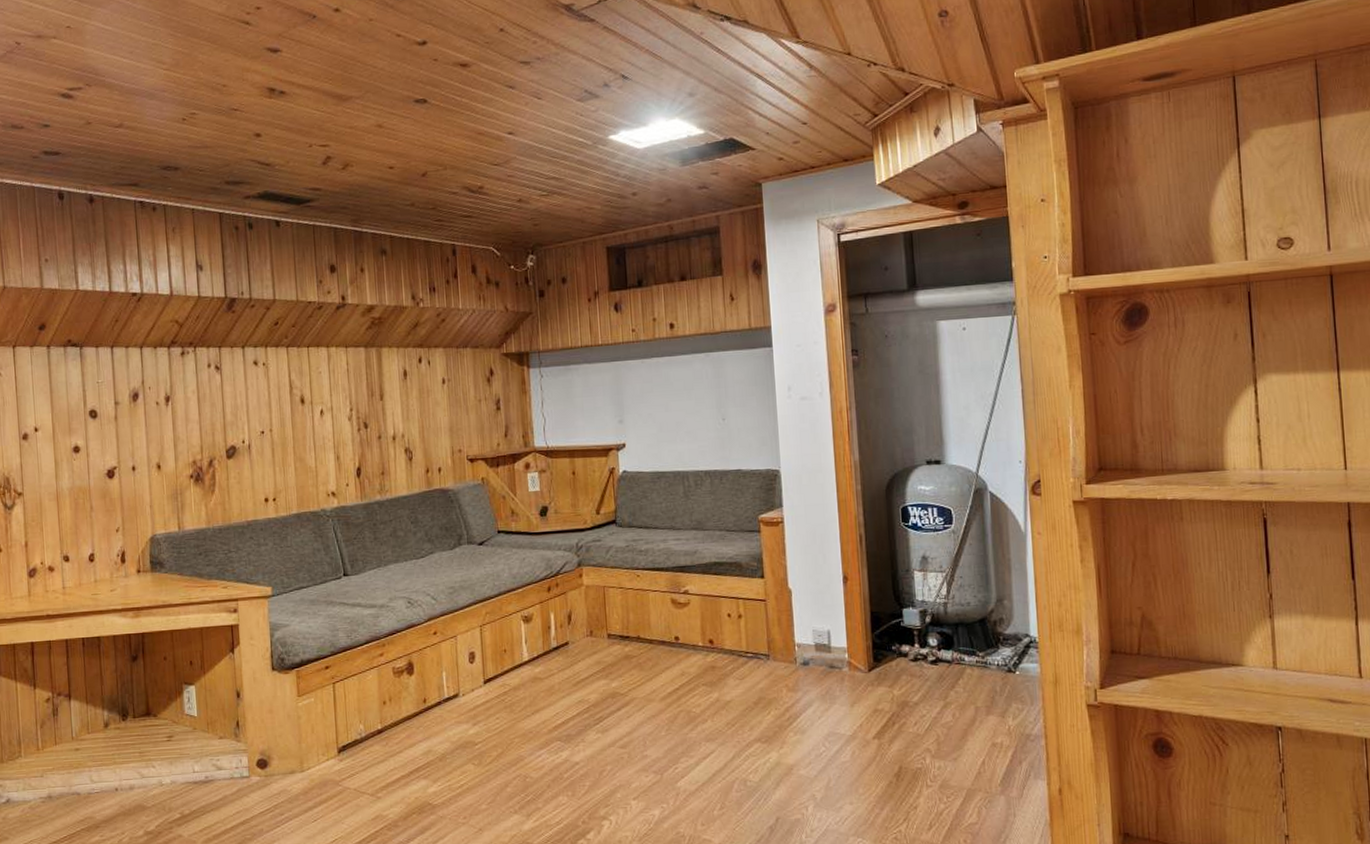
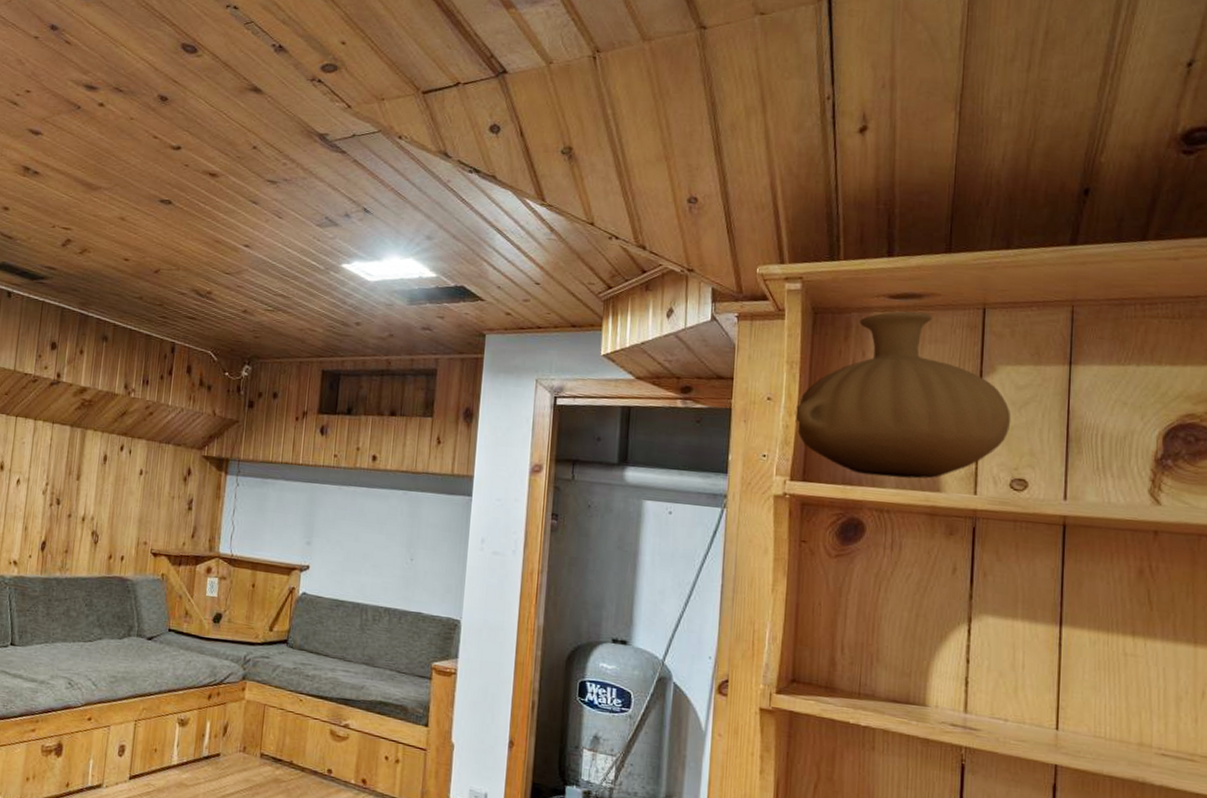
vase: none [1068,89,1272,259] -> present [794,311,1011,479]

